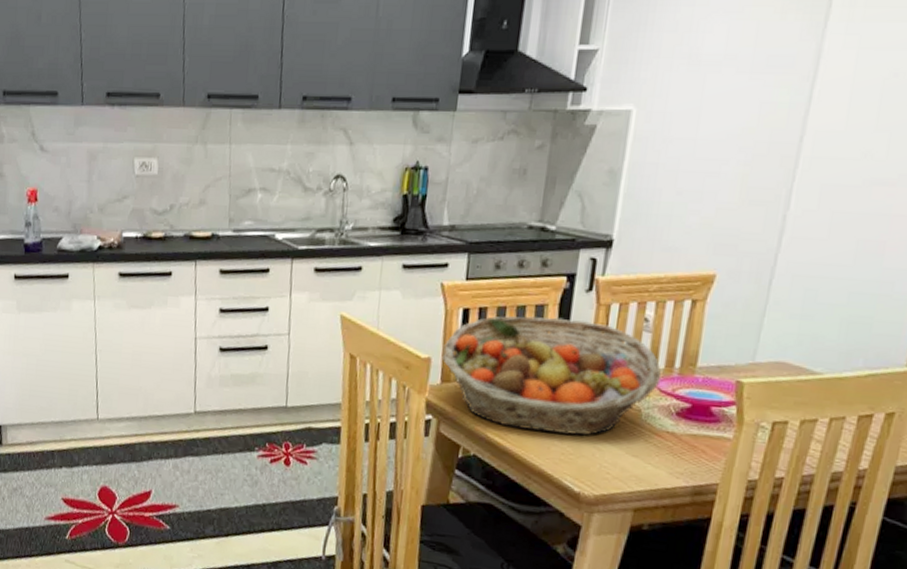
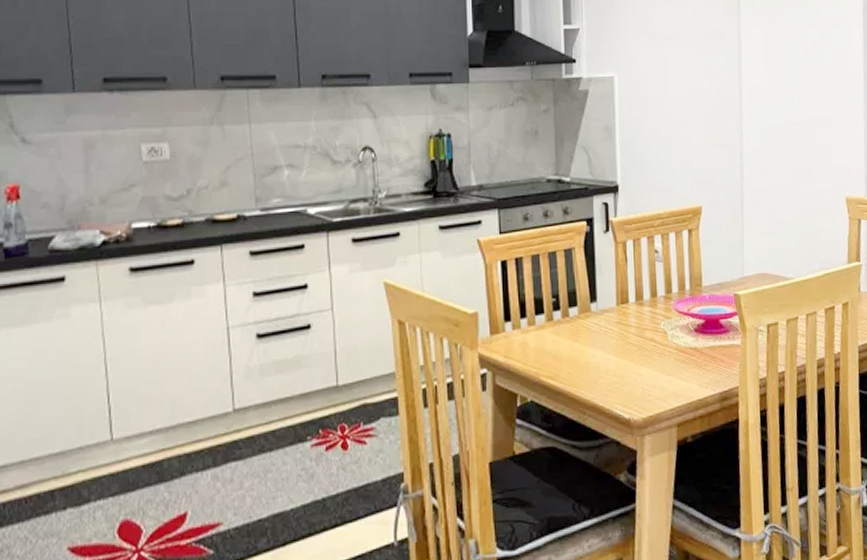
fruit basket: present [443,315,661,436] -> none [488,258,676,369]

